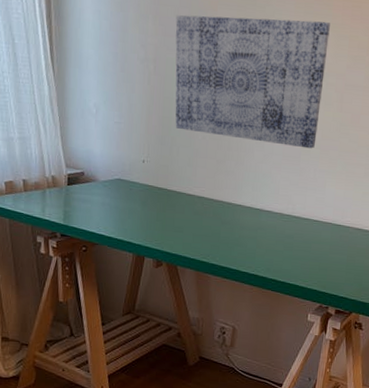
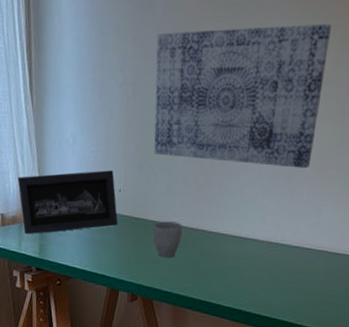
picture frame: none [39,141,143,201] -> present [17,170,118,234]
mug: none [176,192,203,227] -> present [153,221,182,258]

